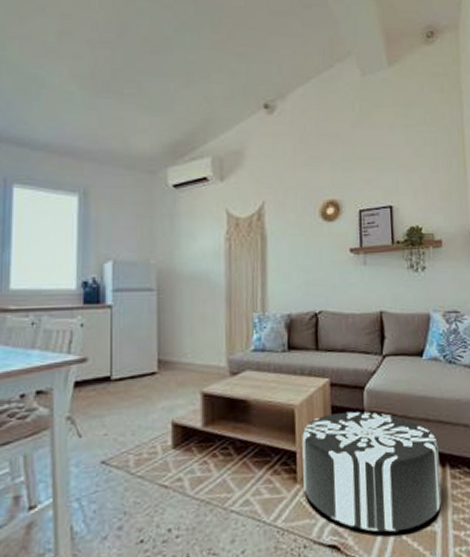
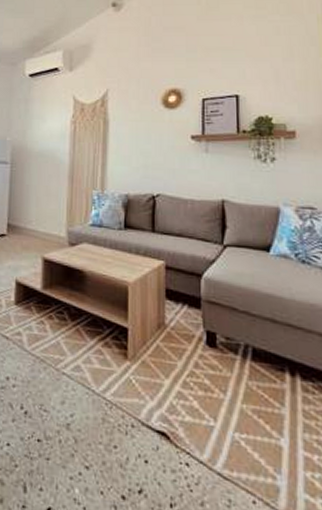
pouf: present [302,412,442,532] -> none [134,297,290,437]

